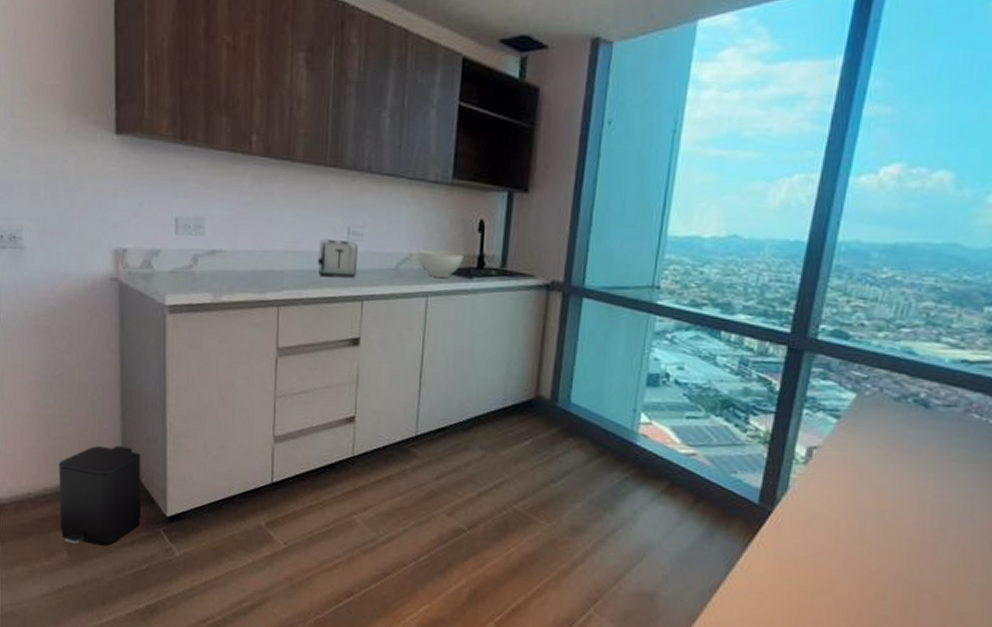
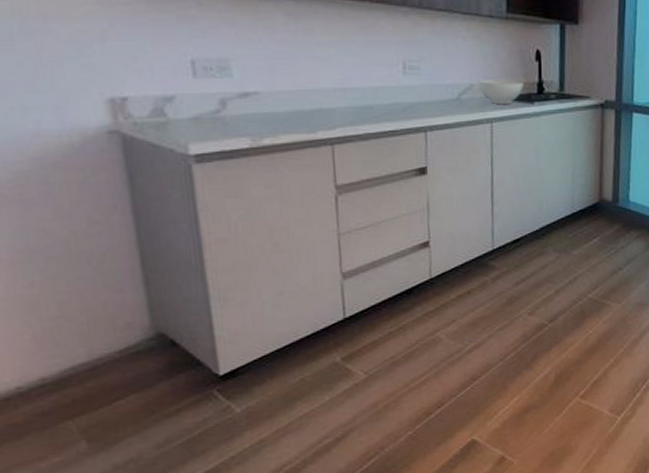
pedal bin: present [59,445,141,546] -> none [59,312,186,432]
toaster: present [317,238,359,279] -> none [372,74,417,112]

